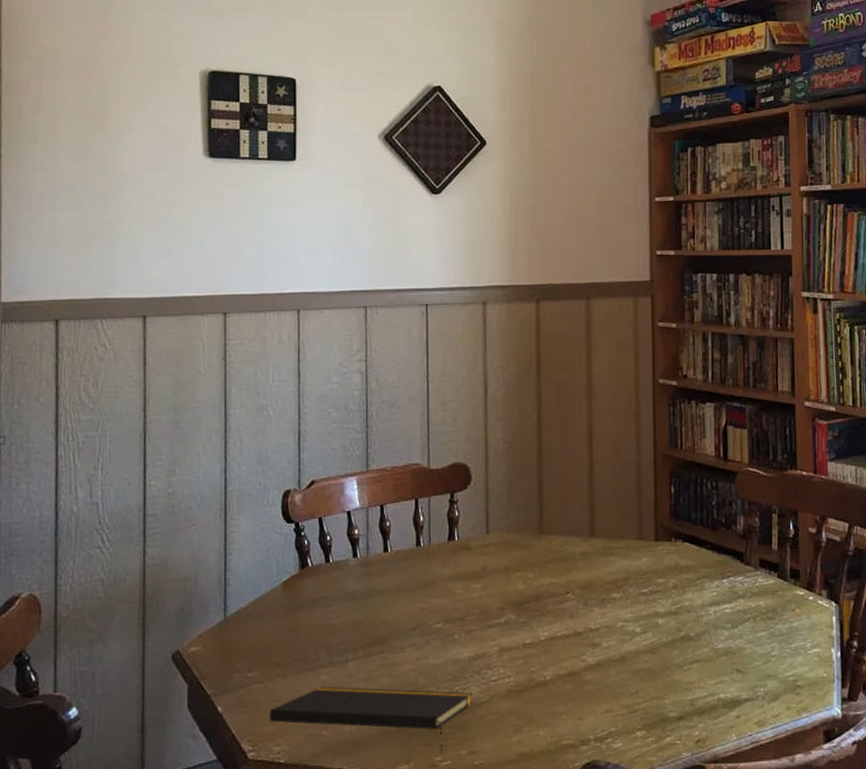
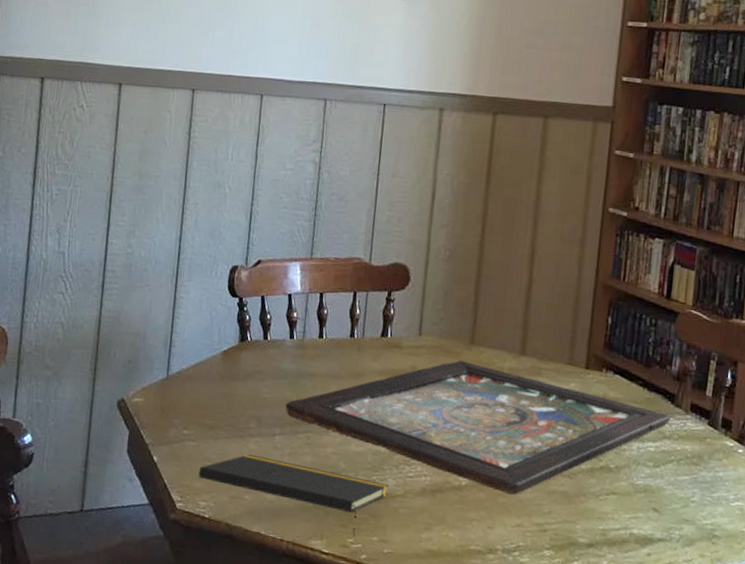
board game: none [355,552,743,681] -> present [285,360,672,495]

